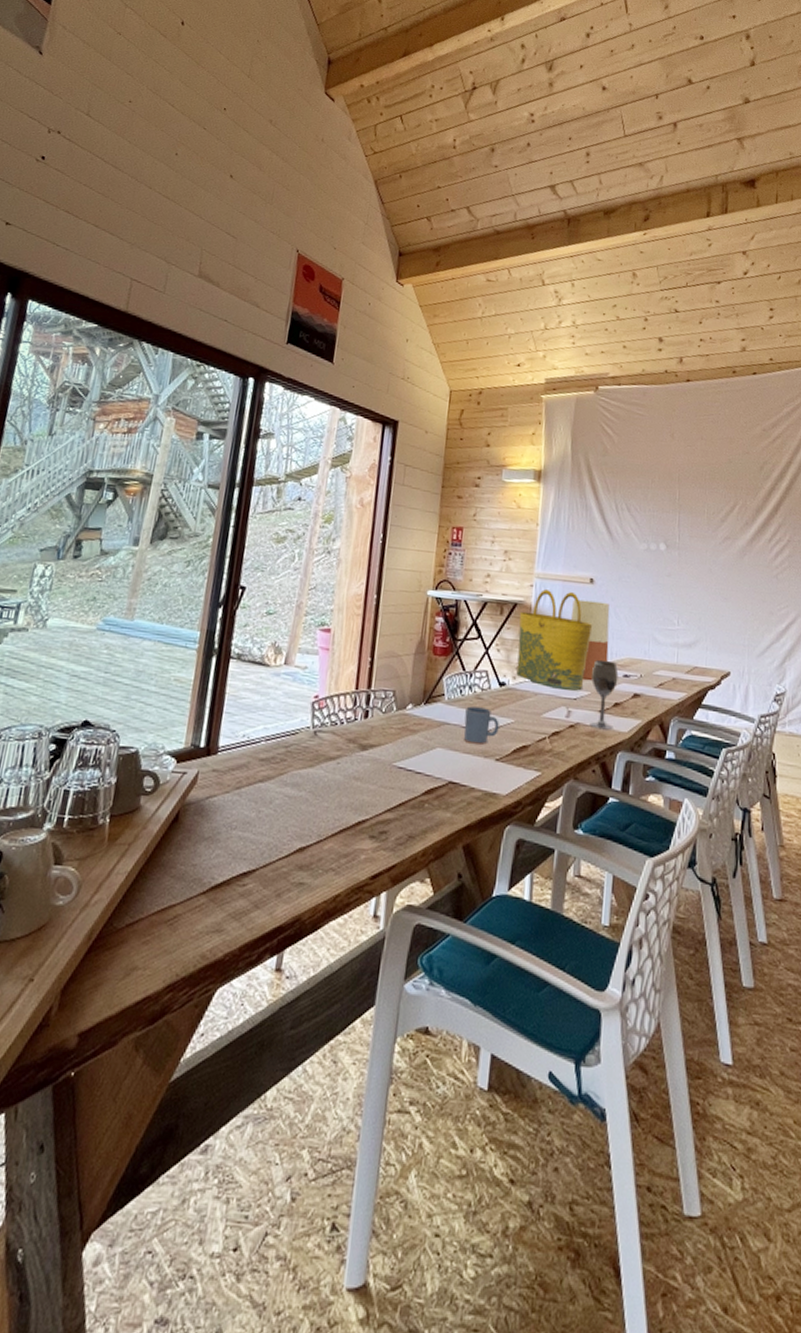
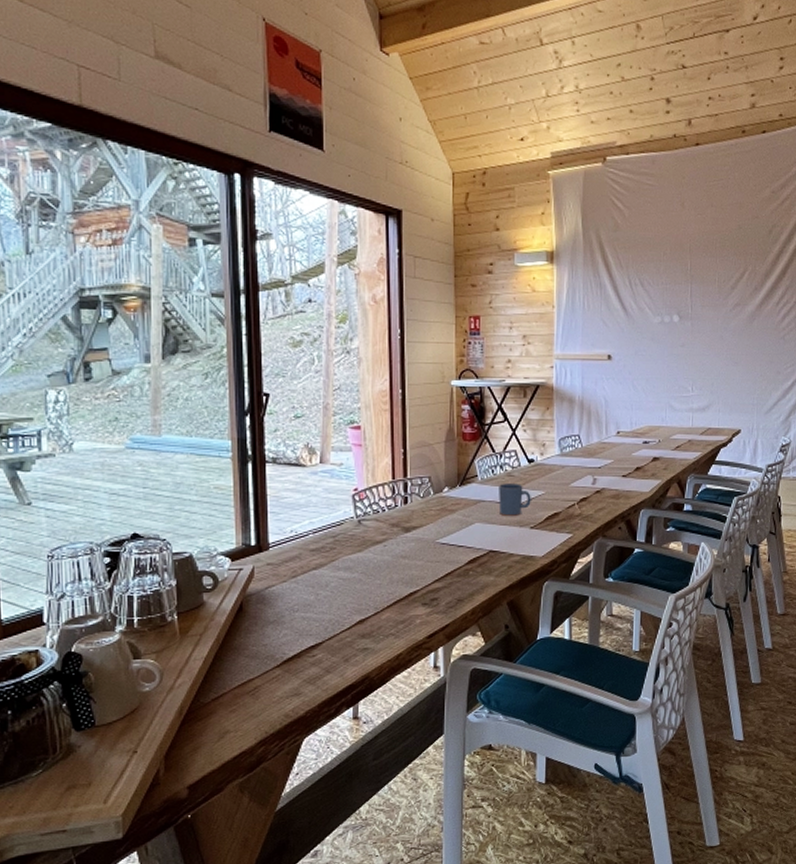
tote bag: present [516,589,593,691] -> none [542,369,613,460]
vase: present [570,599,610,681] -> none [591,376,629,450]
wine glass: present [589,659,619,730] -> none [614,430,639,492]

